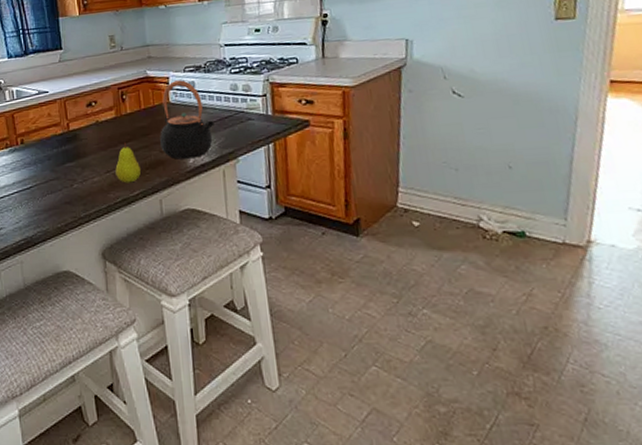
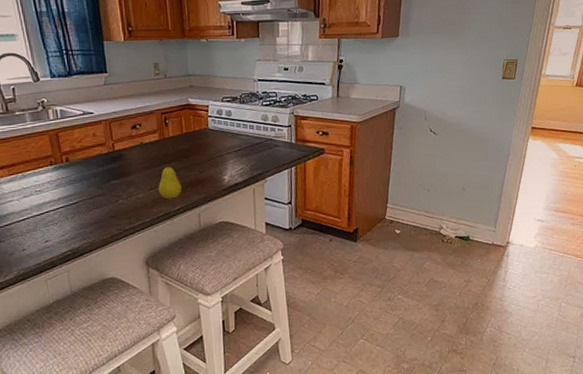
teapot: present [160,80,214,159] -> none [199,109,247,179]

